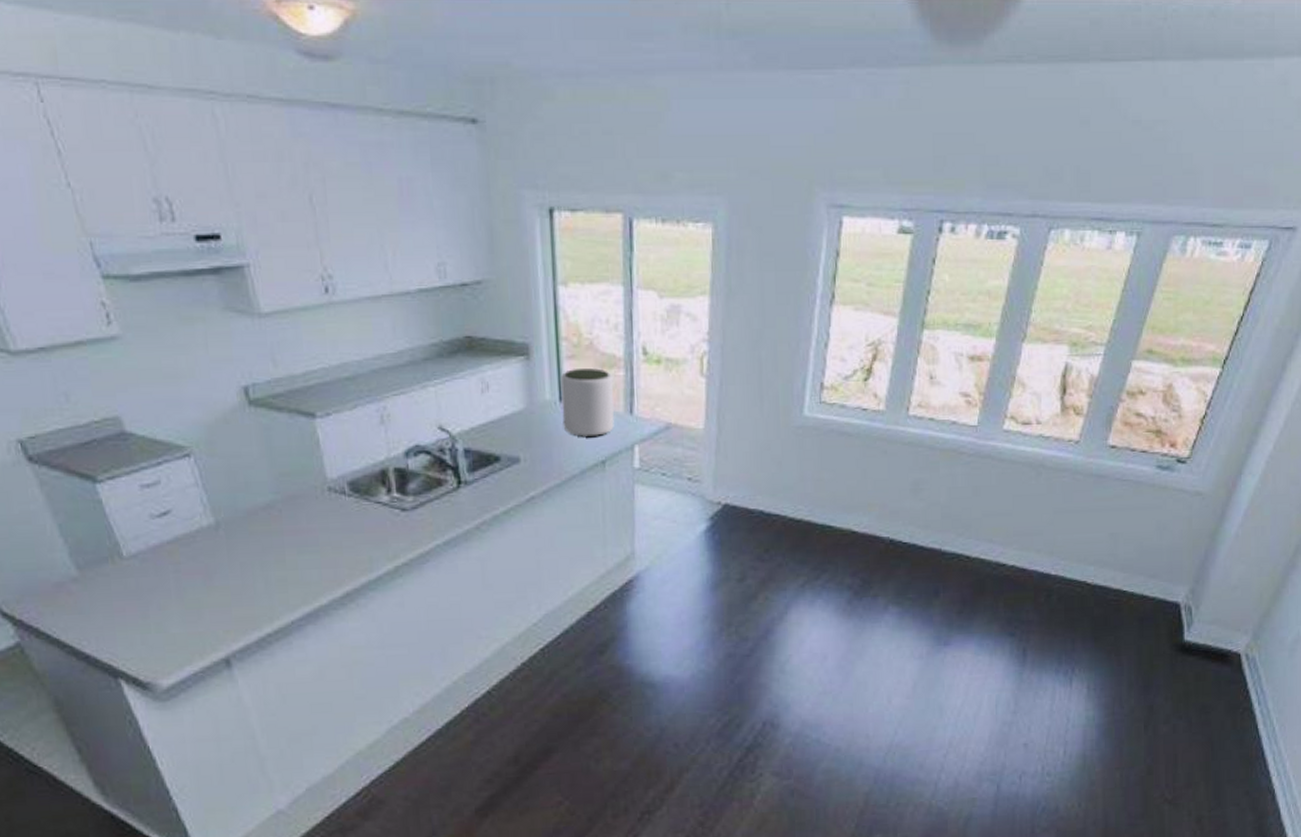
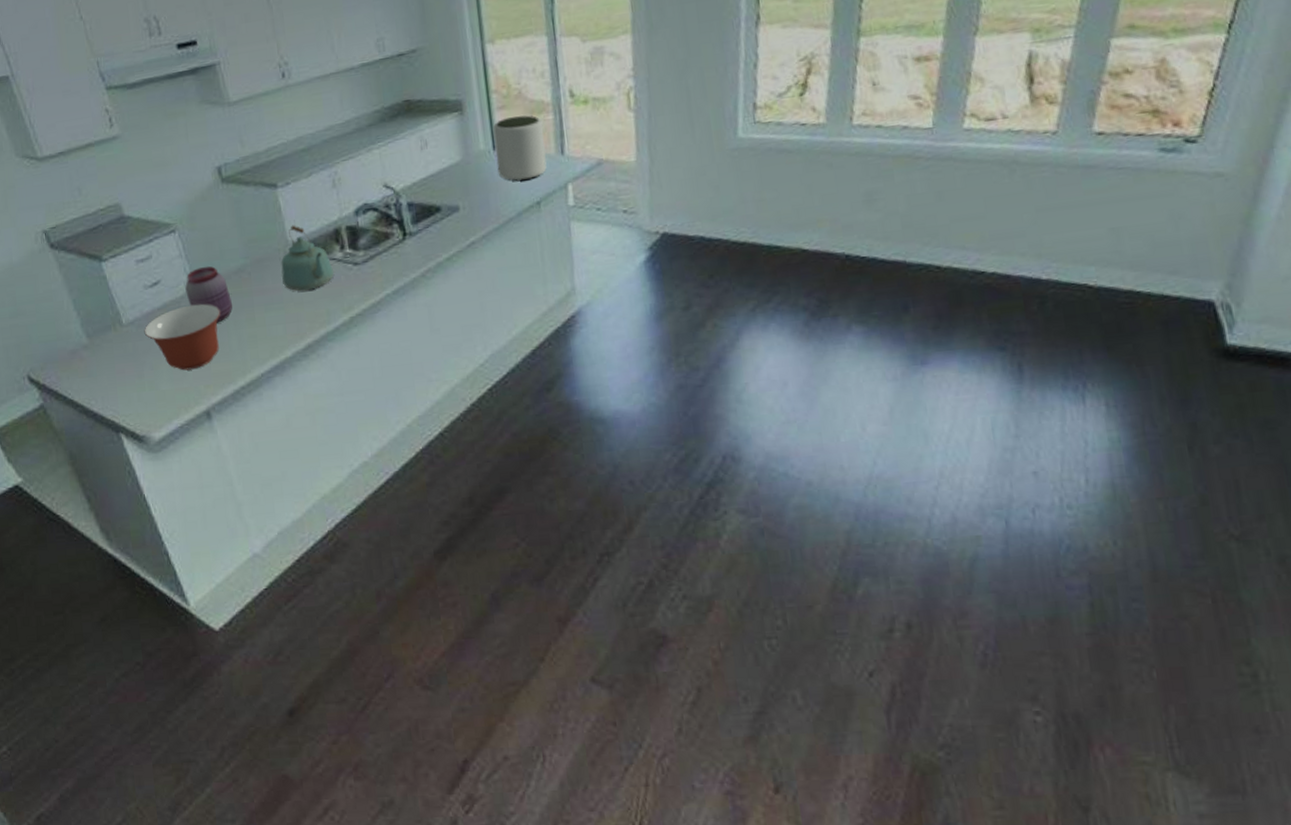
mixing bowl: none [150,540,245,613] -> present [144,304,221,371]
jar: none [201,498,259,563] -> present [185,266,233,323]
kettle: none [317,461,379,535] -> present [281,225,335,291]

